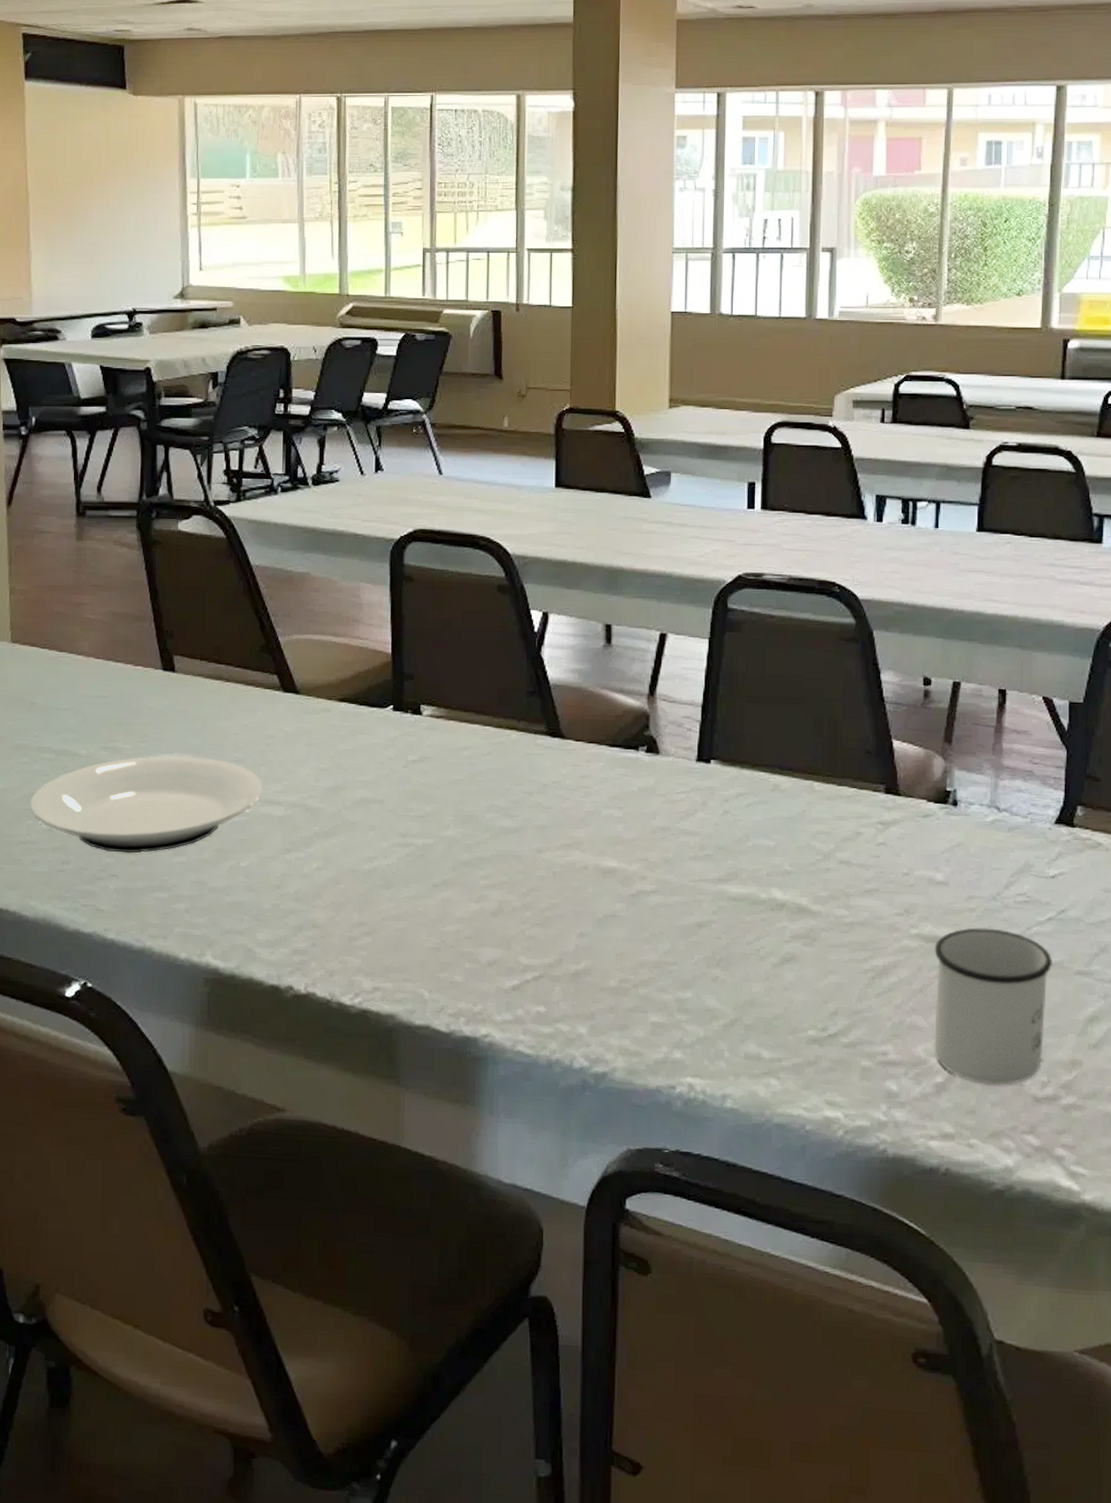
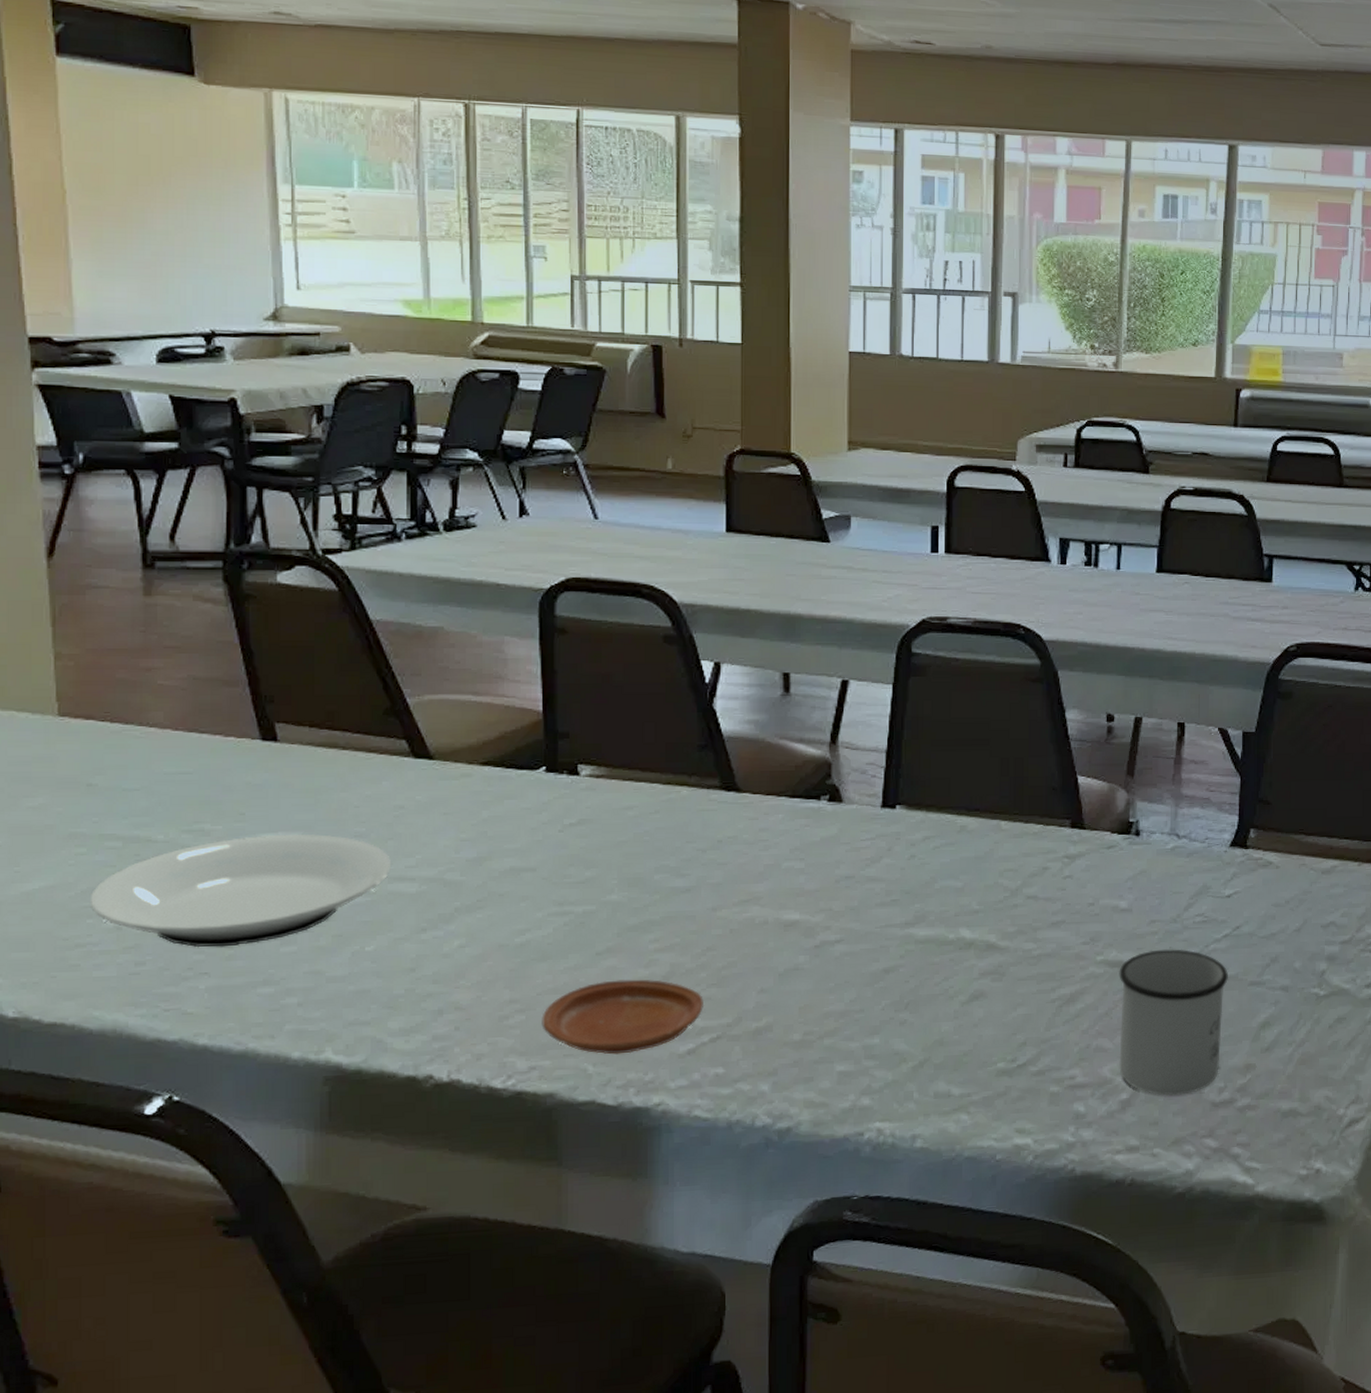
plate: none [385,911,529,984] -> present [542,979,705,1055]

